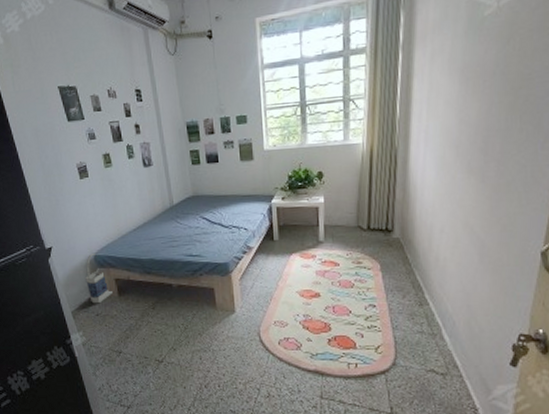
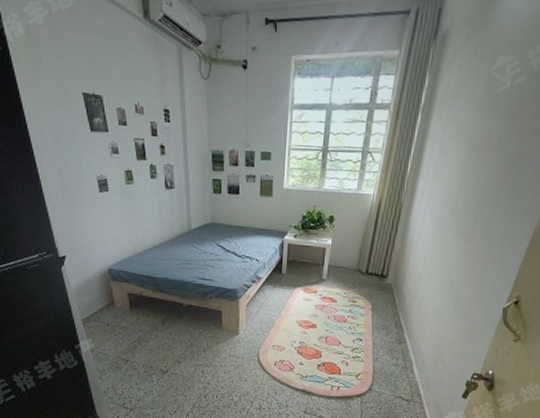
bag: present [85,254,113,304] -> none [98,267,124,315]

